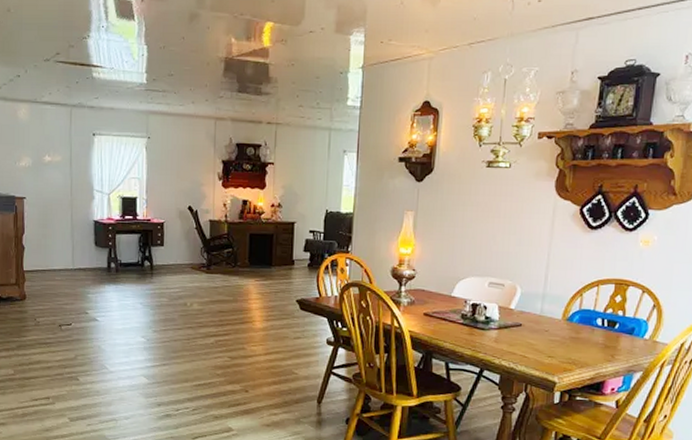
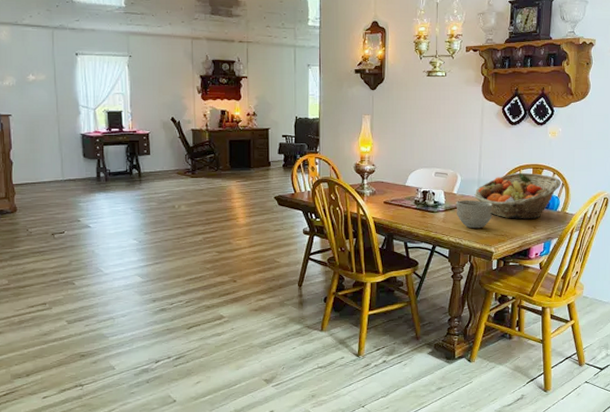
bowl: none [512,317,560,353] -> present [456,200,493,229]
fruit basket: none [536,288,652,347] -> present [474,172,561,220]

